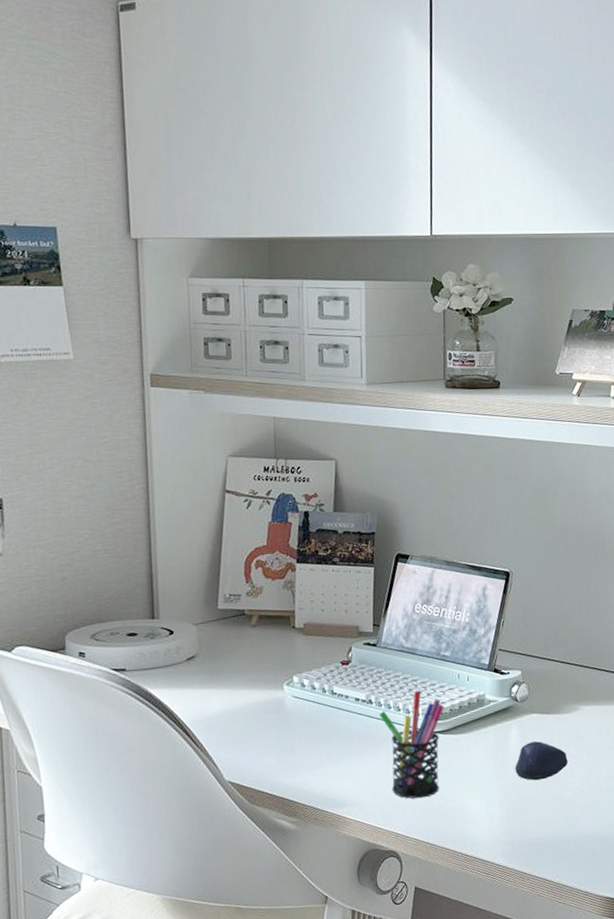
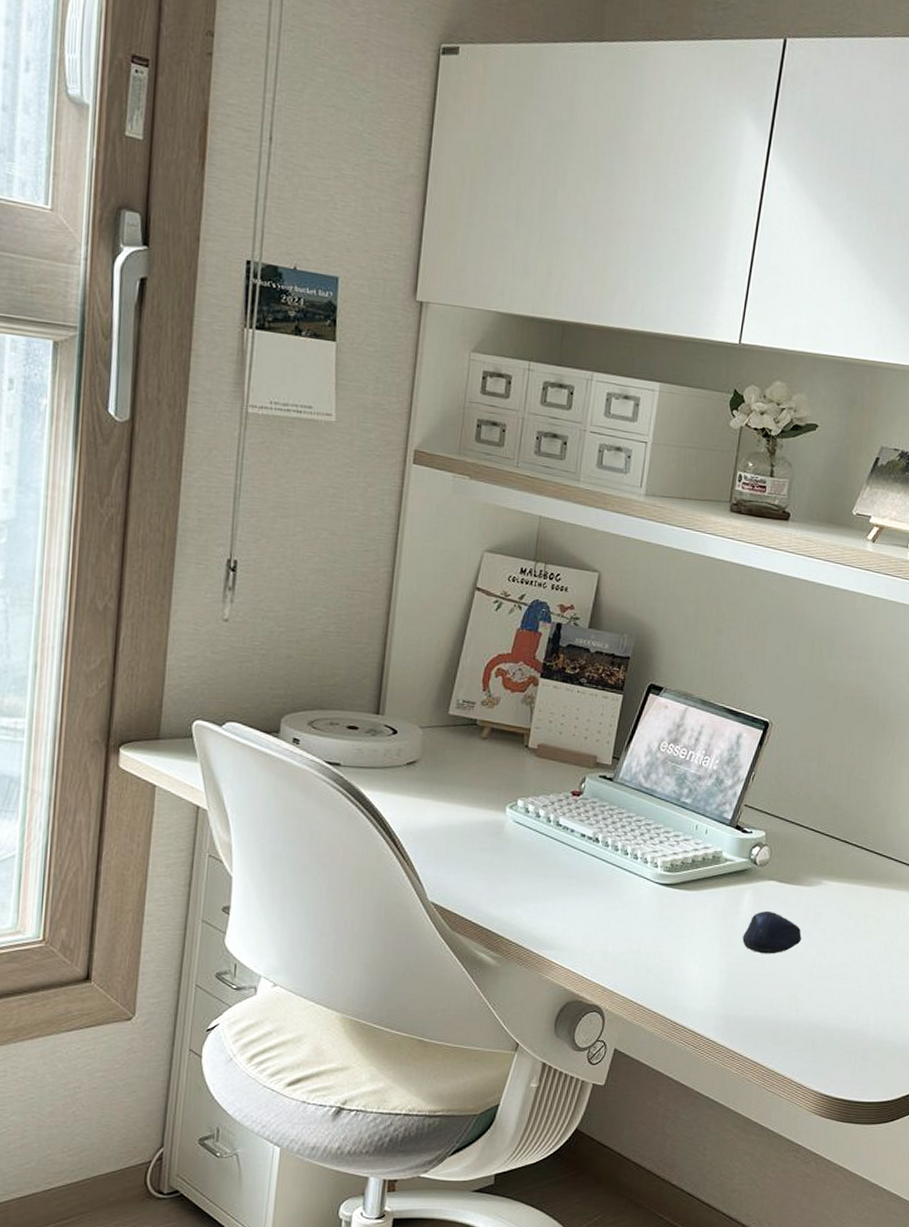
pen holder: present [379,690,444,799] -> none [604,835,676,954]

